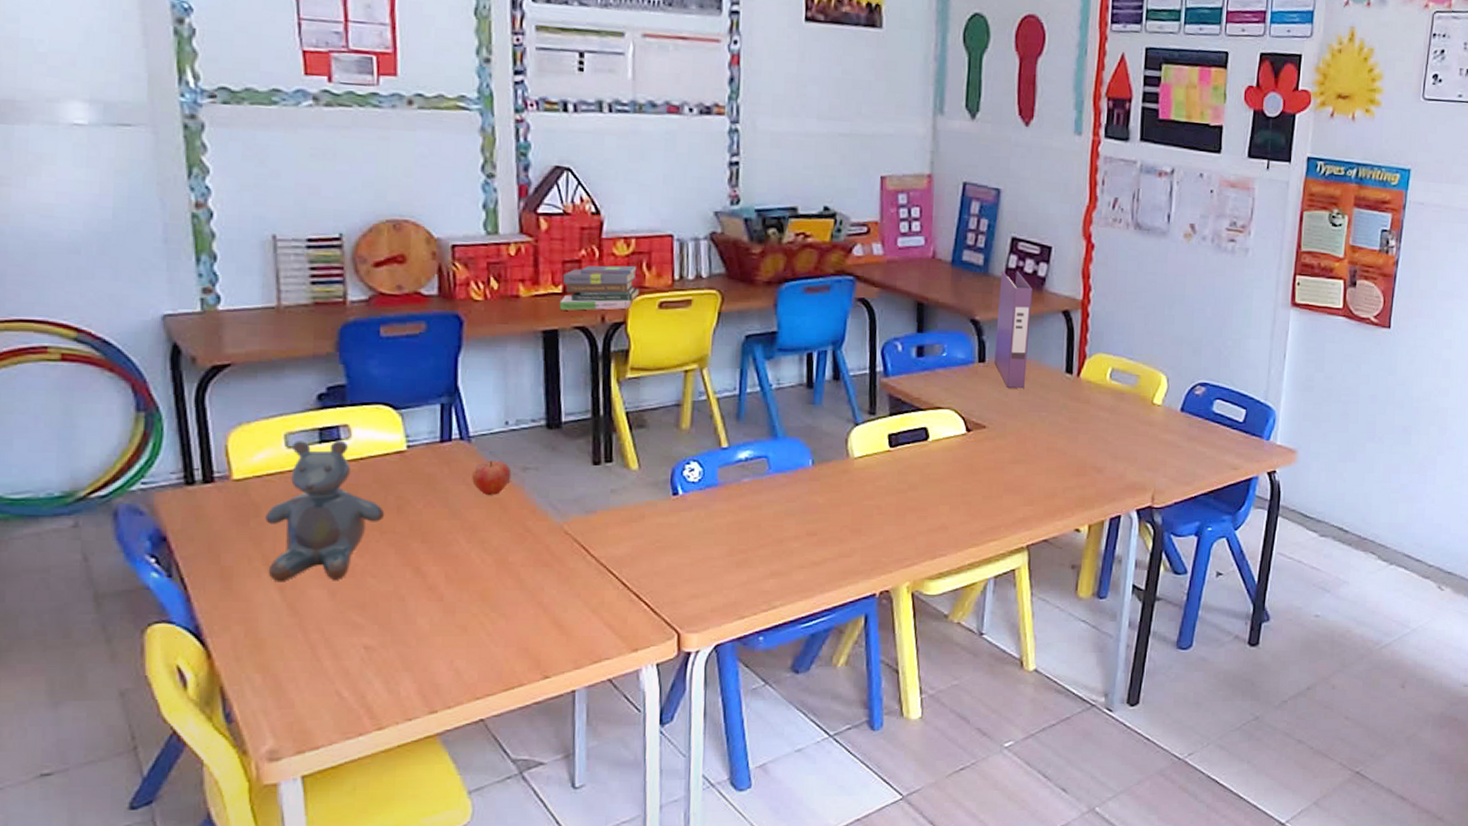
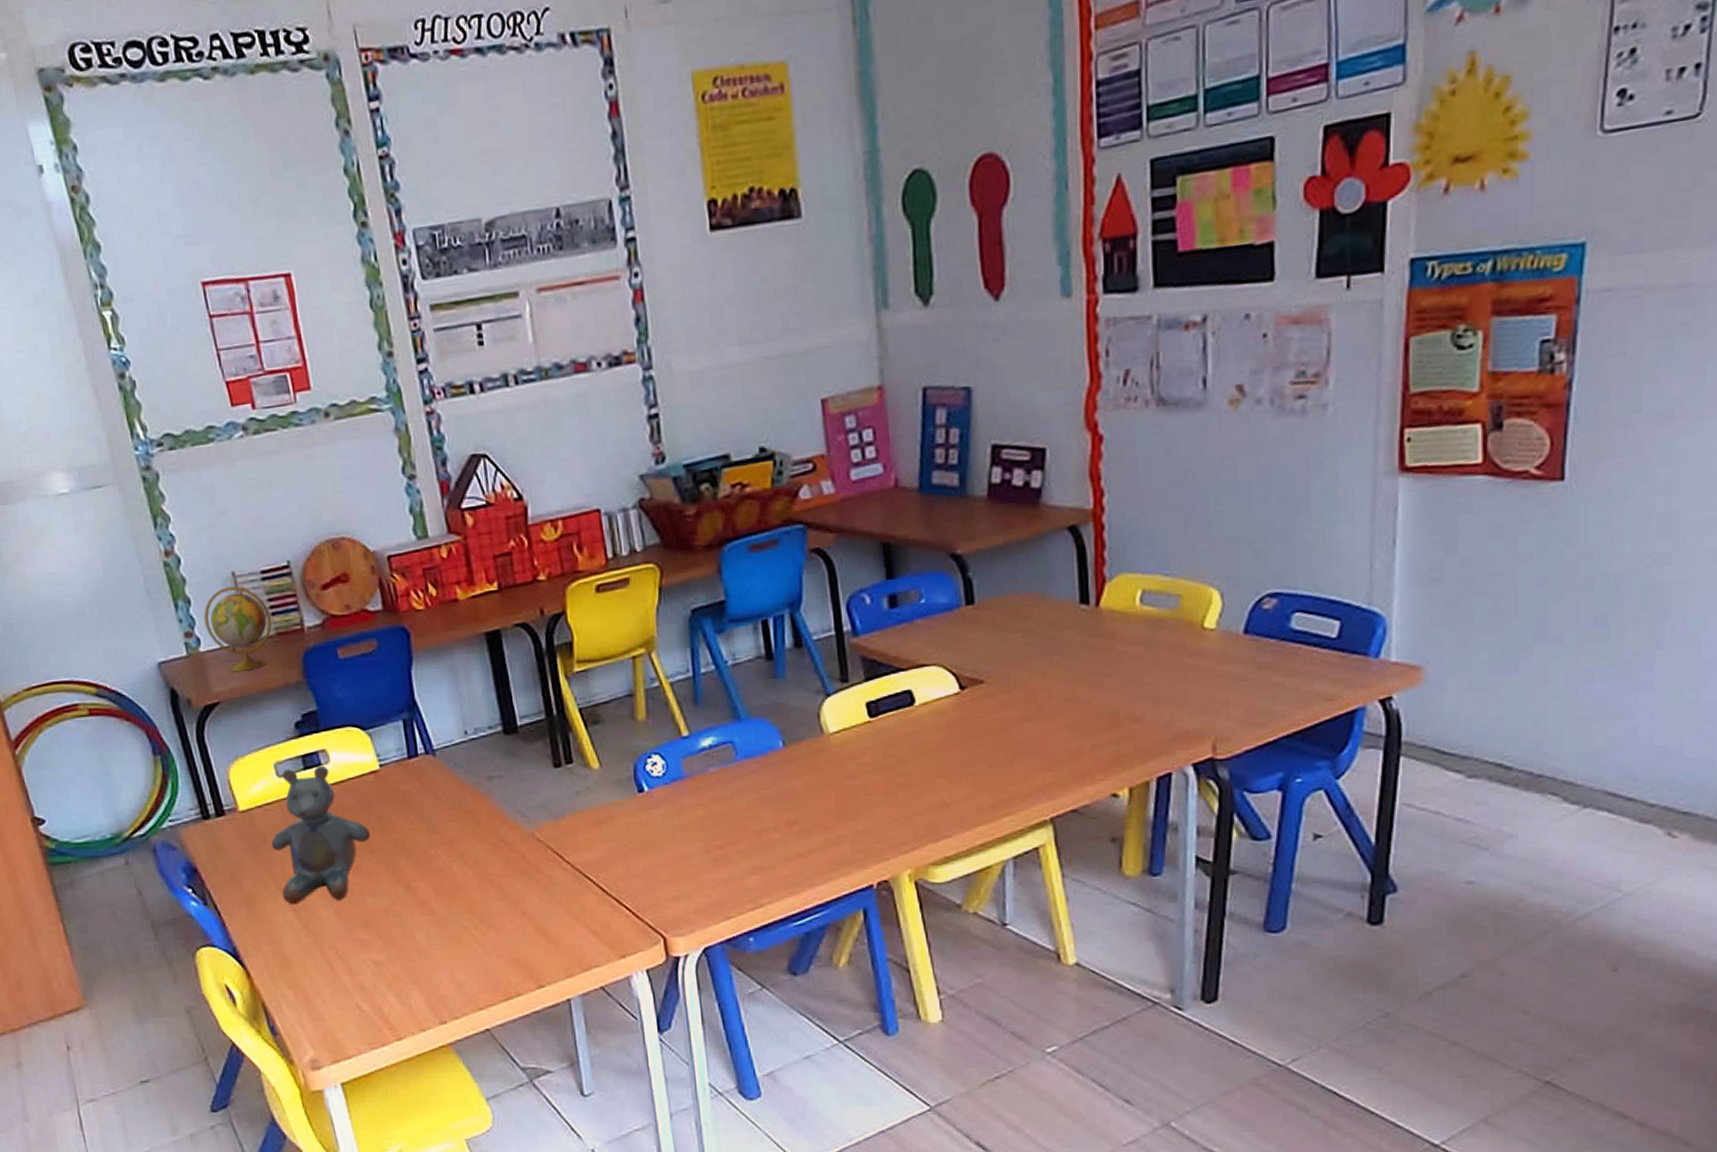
globe: none [230,248,310,336] -> present [204,586,272,672]
apple: present [472,460,512,496] -> none [442,771,479,809]
books: present [559,265,639,311] -> none [495,549,574,608]
binder: present [994,269,1033,388] -> none [982,485,1028,631]

